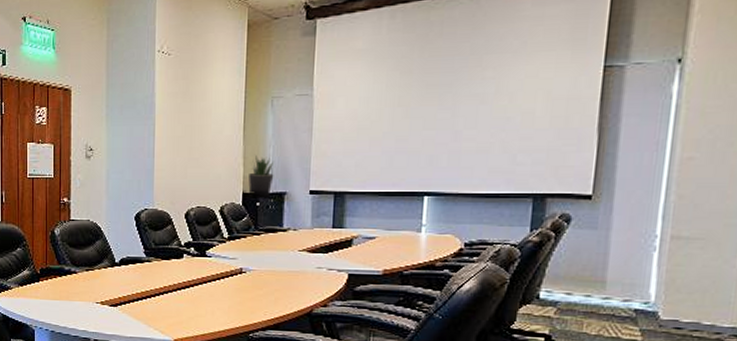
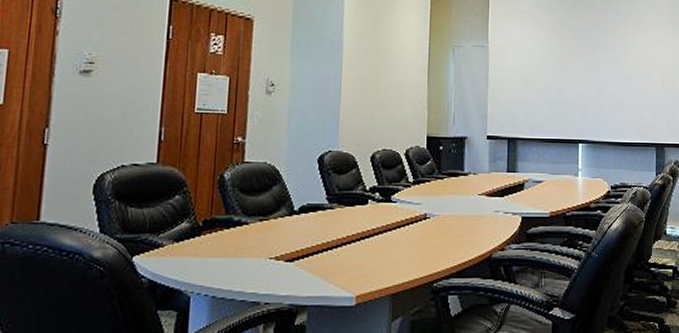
planter: present [248,155,275,199] -> none [432,100,456,143]

